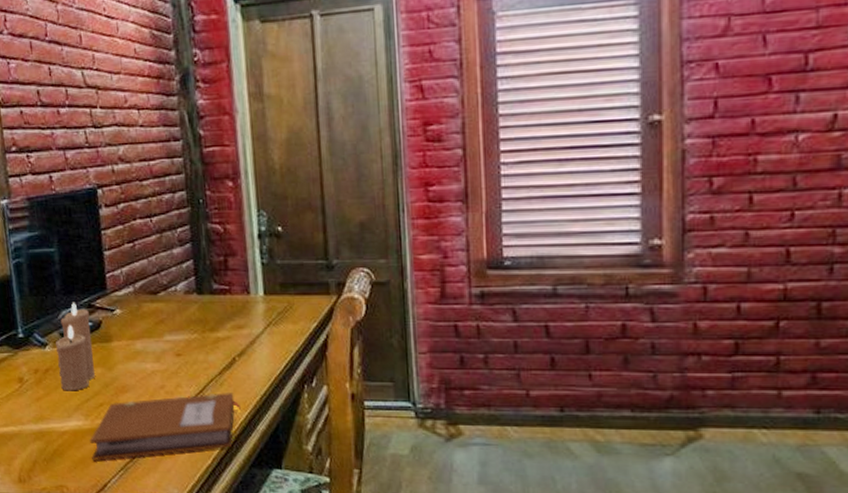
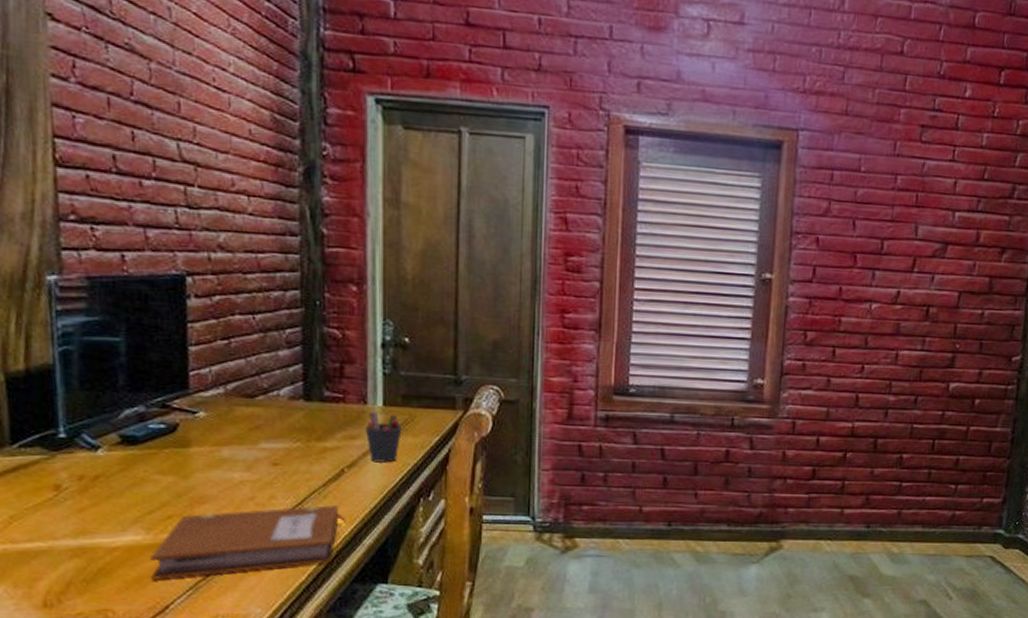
candle: present [56,302,95,391] -> none [112,400,164,502]
pen holder: none [250,301,283,351] -> present [364,411,402,463]

